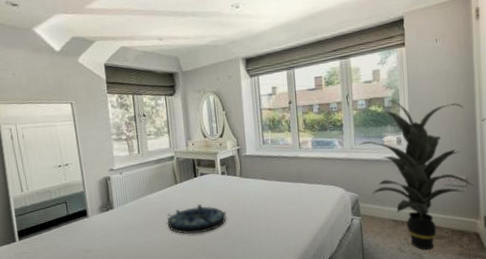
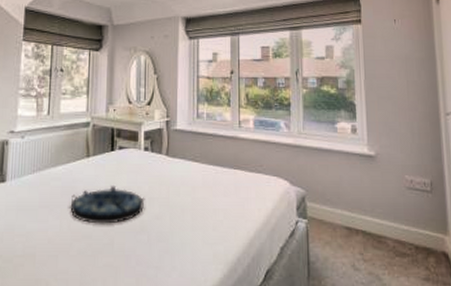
indoor plant: present [359,101,474,250] -> none [308,82,440,271]

